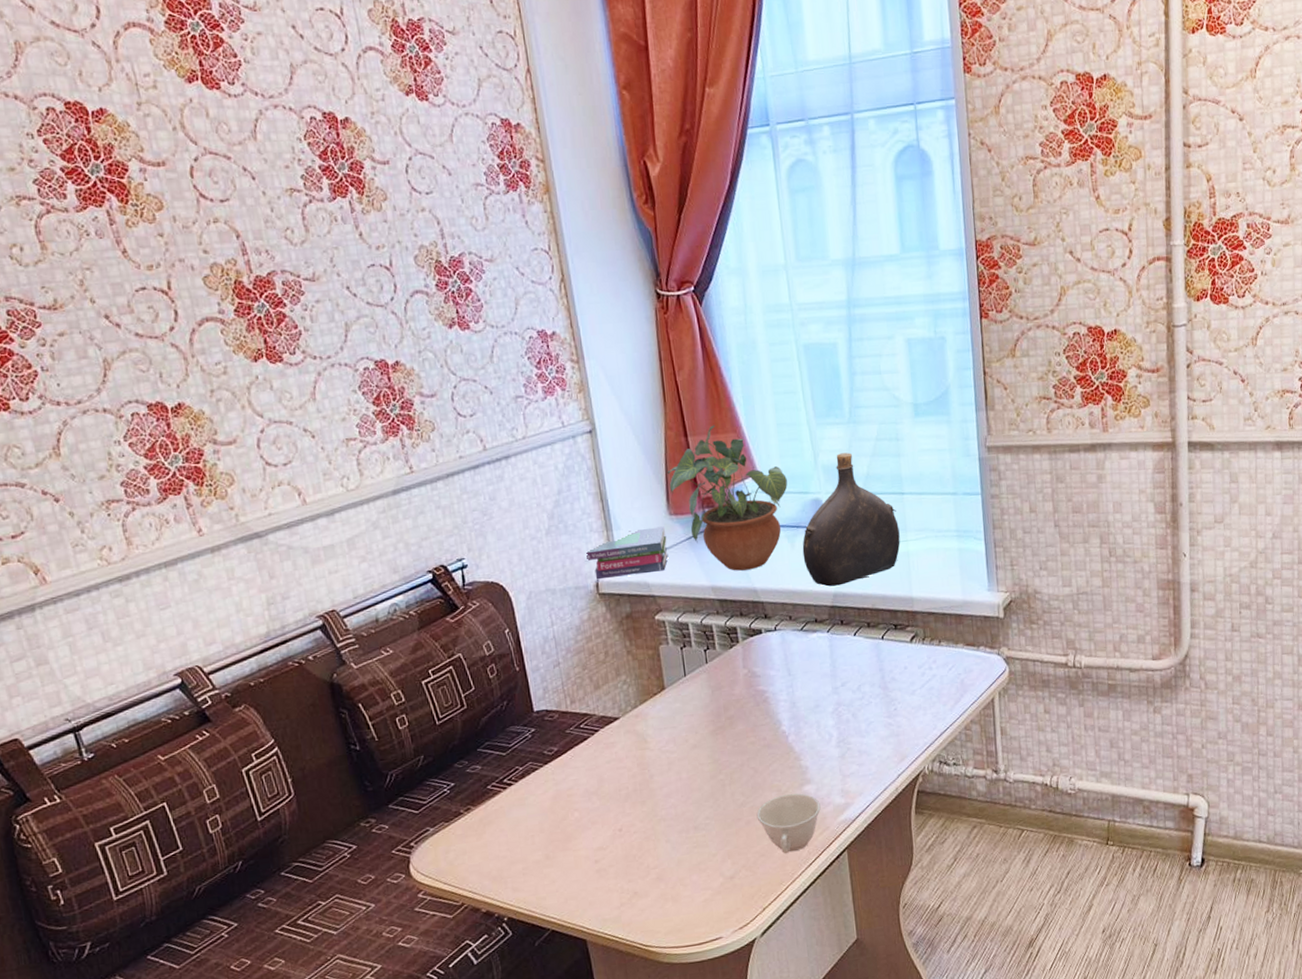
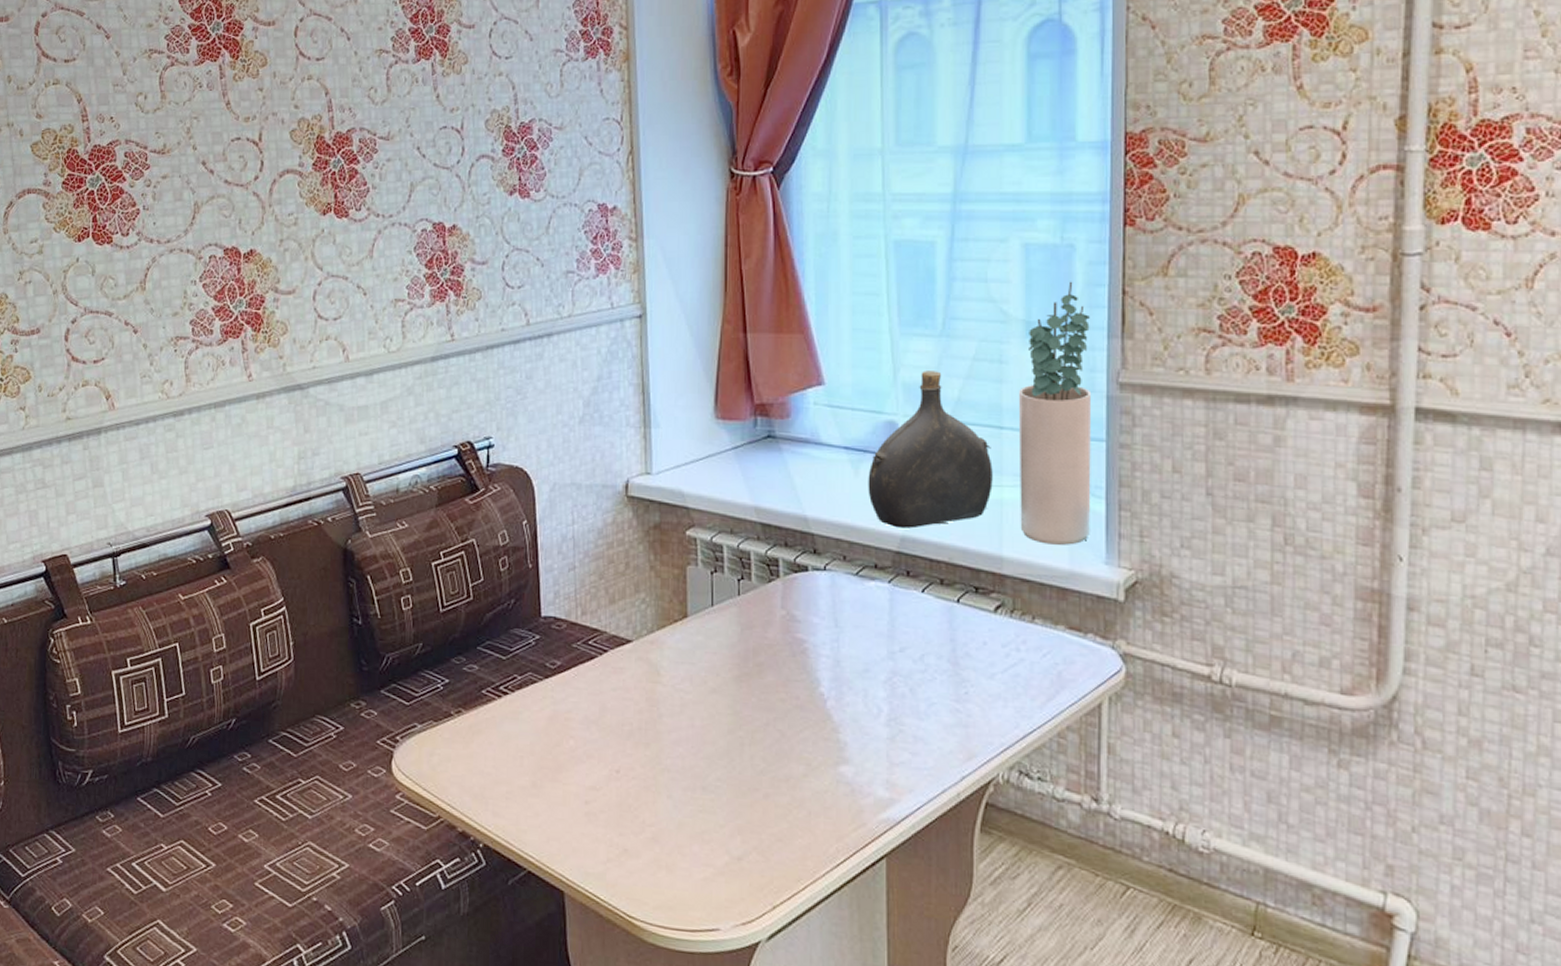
books: present [584,526,669,580] -> none [616,430,710,482]
potted plant: present [667,425,788,571] -> none [718,323,858,494]
teacup: present [756,793,821,854] -> none [778,771,858,846]
vase: none [914,367,975,583] -> present [1019,281,1092,546]

